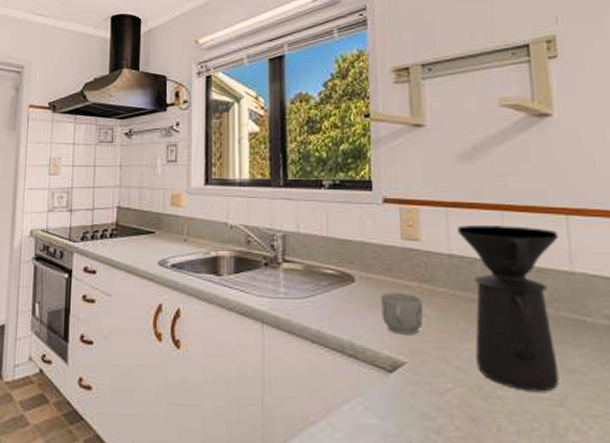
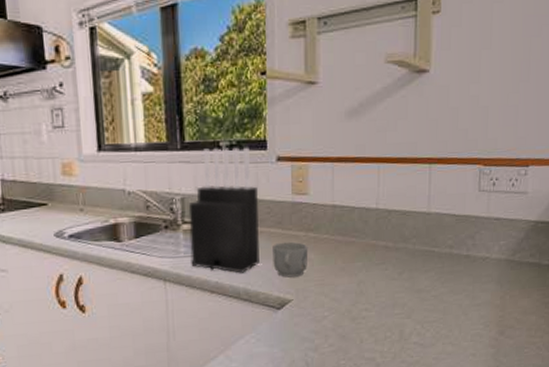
knife block: none [289,187,366,323] -> present [188,147,260,273]
coffee maker: present [457,225,560,392] -> none [341,176,422,310]

